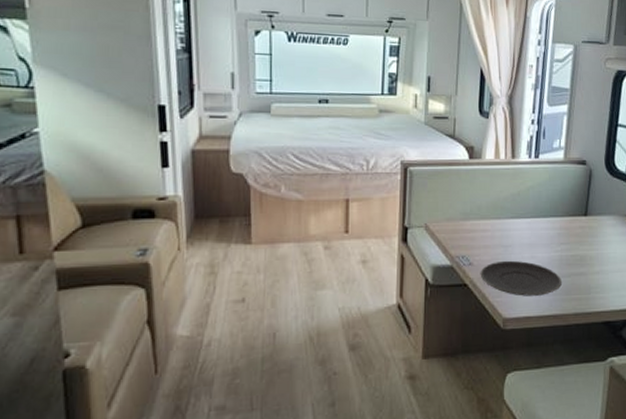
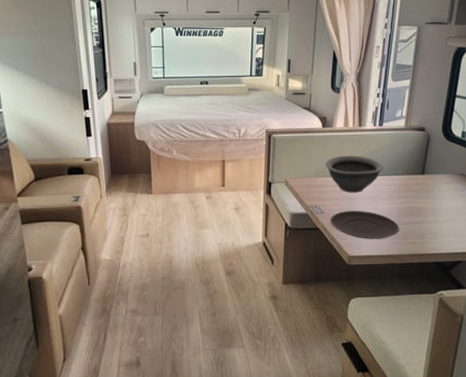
bowl: none [474,193,541,239] -> present [325,155,383,193]

